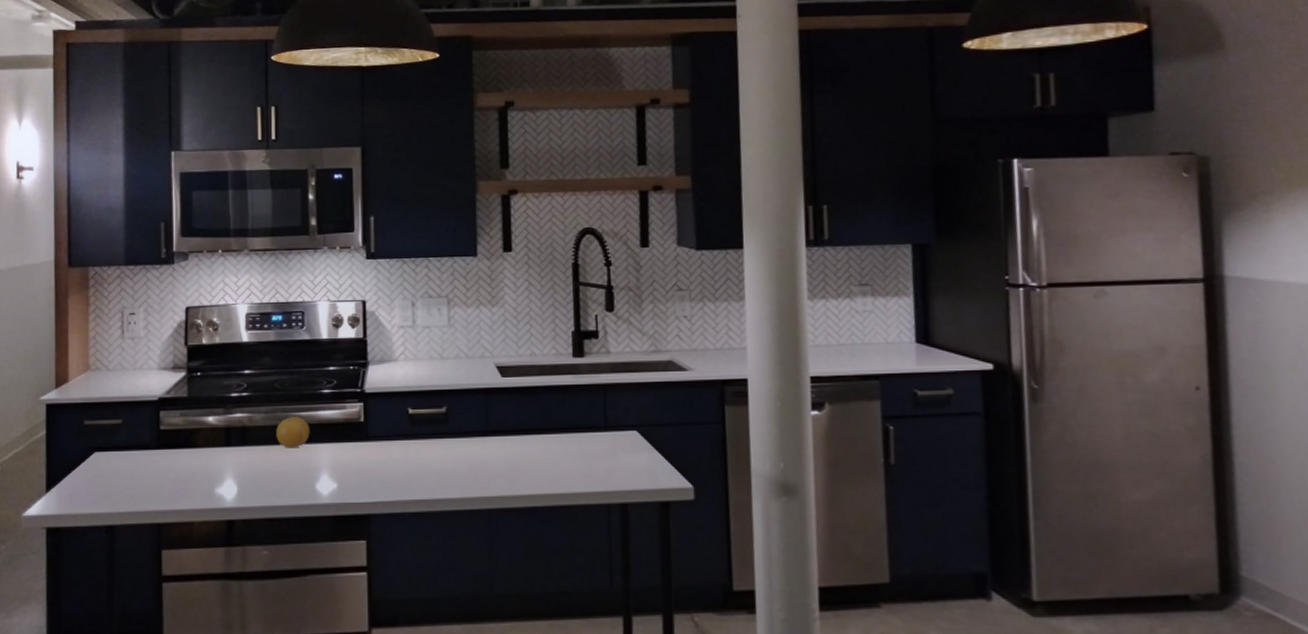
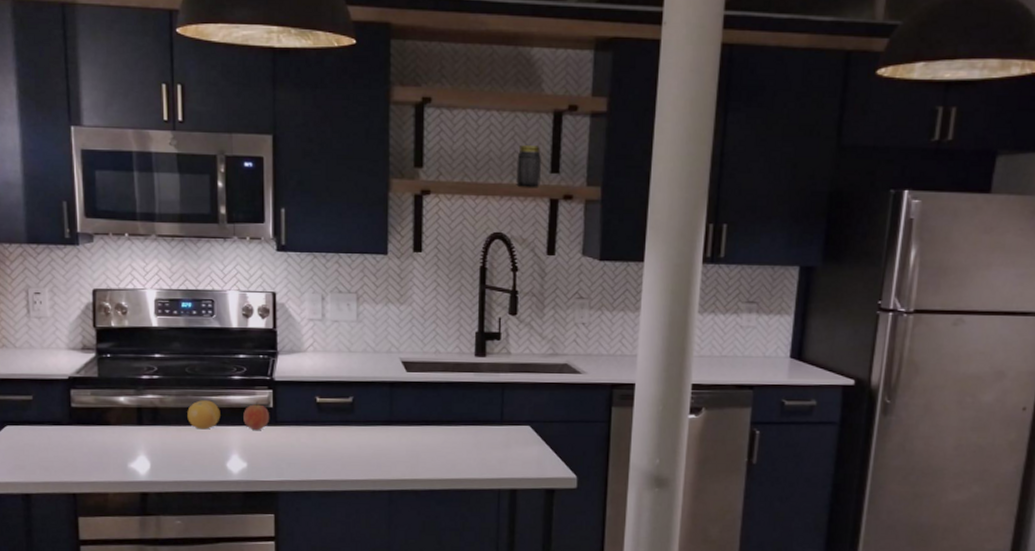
fruit: none [333,416,361,448] -> present [243,402,270,431]
jar: none [602,140,628,182] -> present [516,145,541,188]

